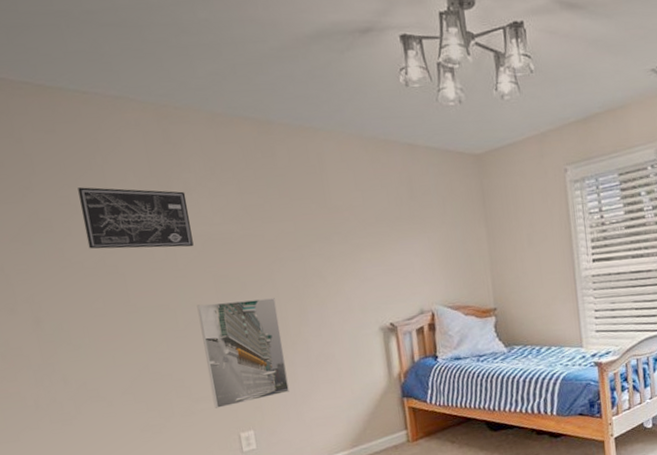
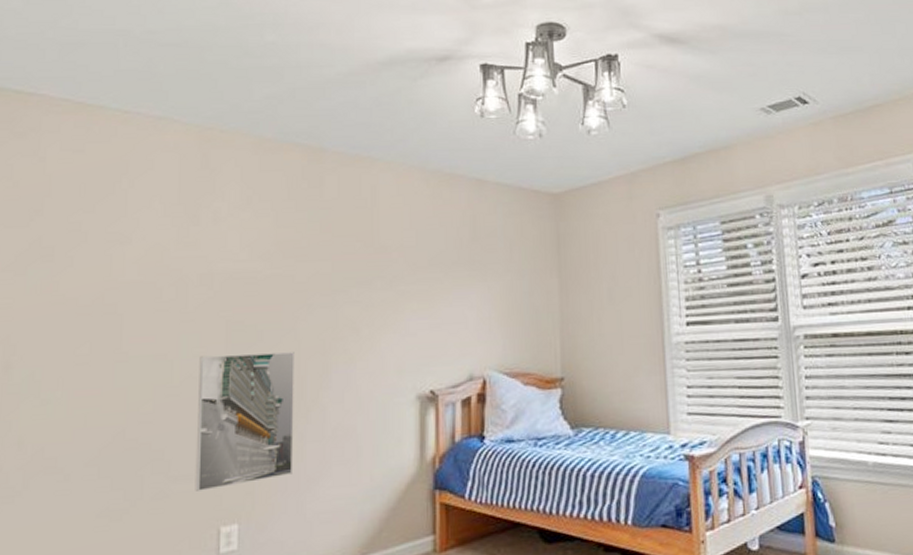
wall art: present [78,187,194,249] -> none [89,213,213,286]

